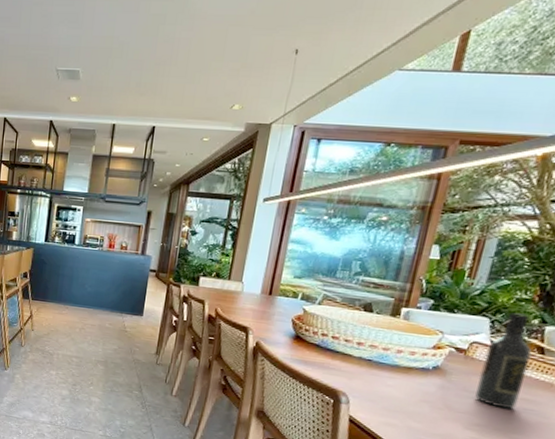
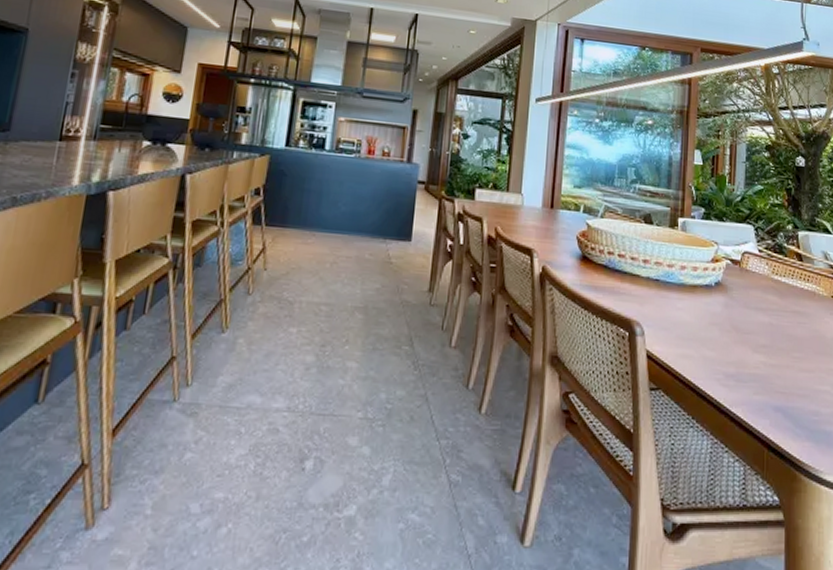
wine bottle: present [475,313,532,410] -> none [755,219,793,325]

